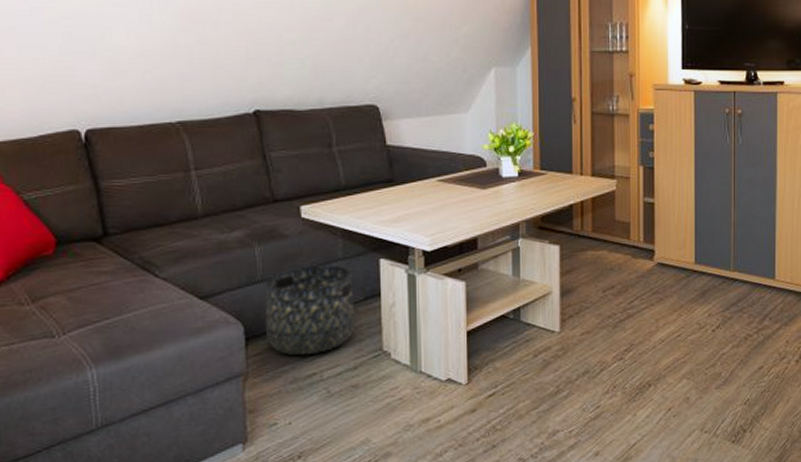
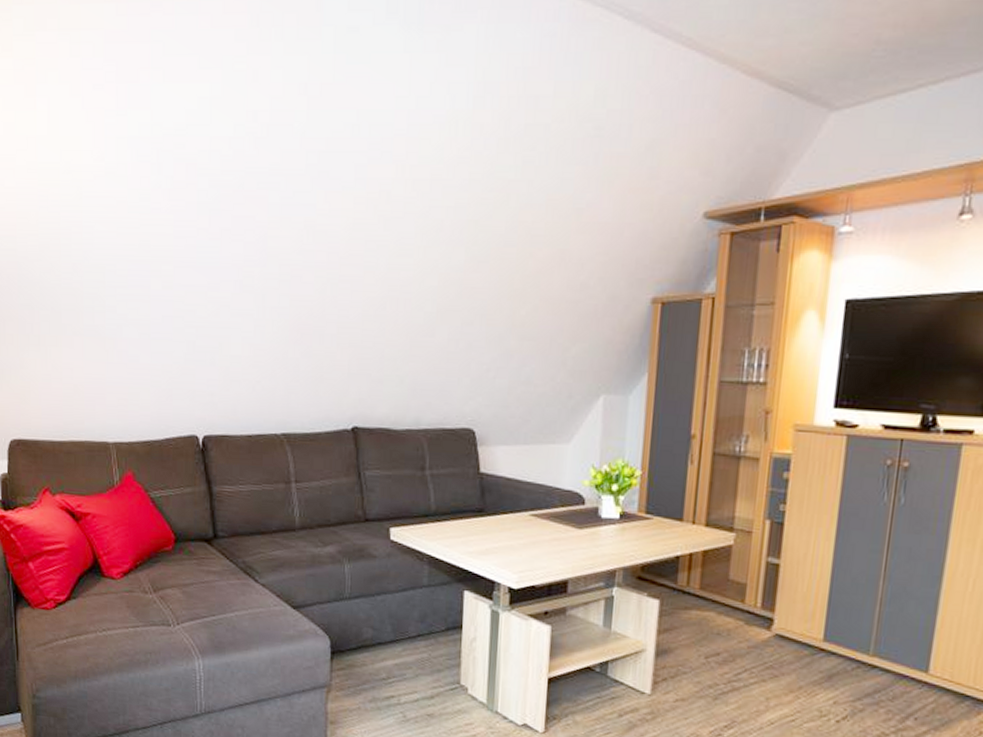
basket: present [265,265,356,356] -> none [349,588,436,678]

